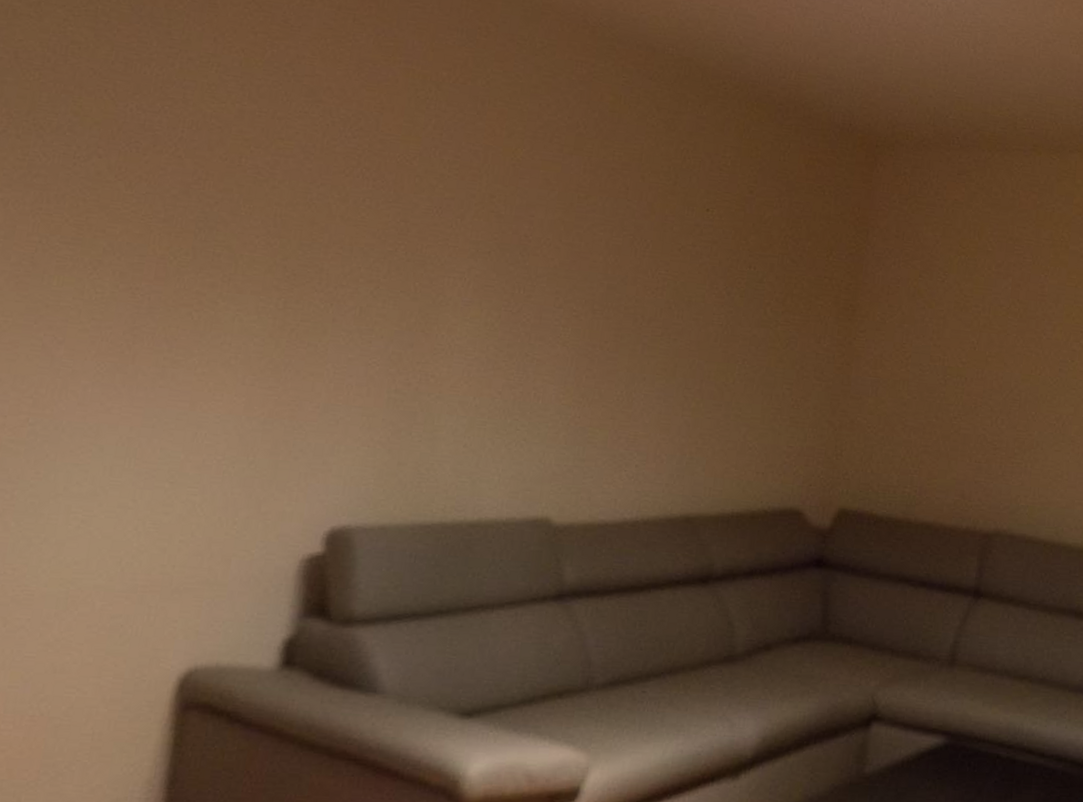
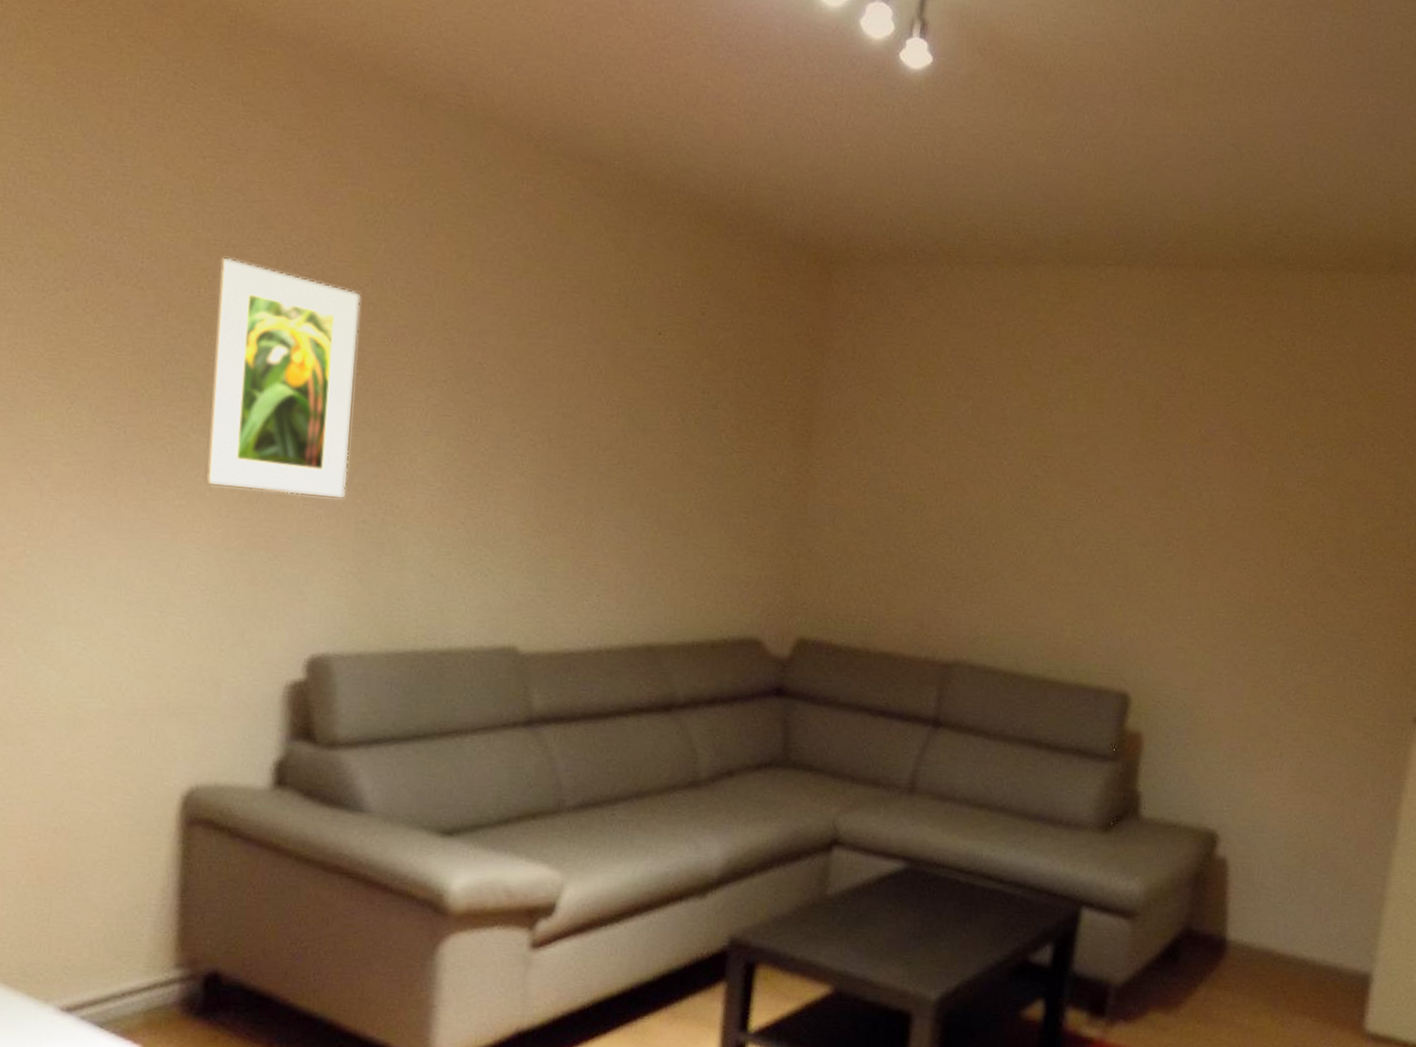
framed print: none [230,128,408,369] -> present [204,257,361,500]

